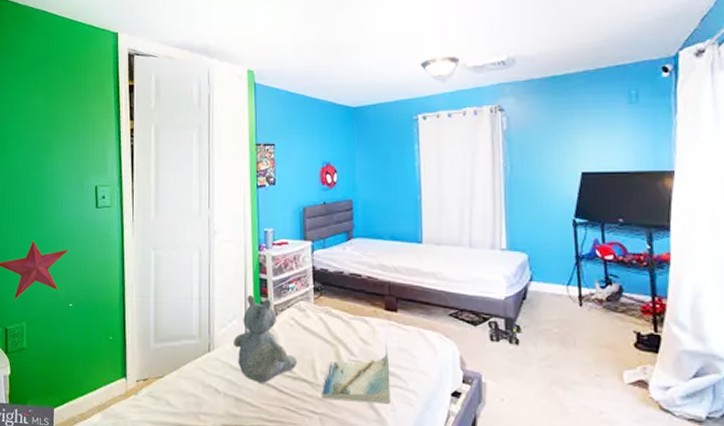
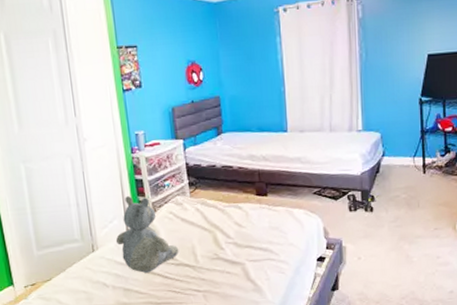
book: present [321,343,391,404] -> none [203,224,265,278]

